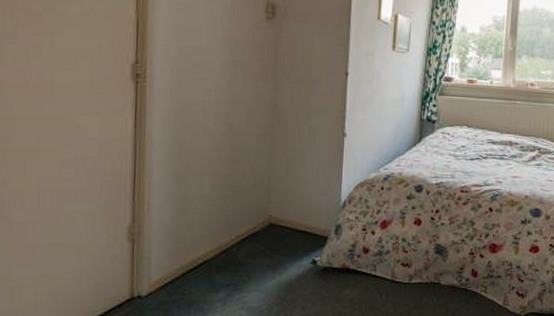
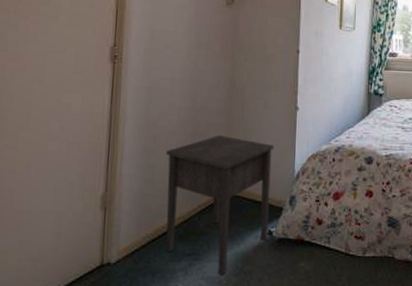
nightstand: none [199,162,320,304] -> present [165,134,275,275]

